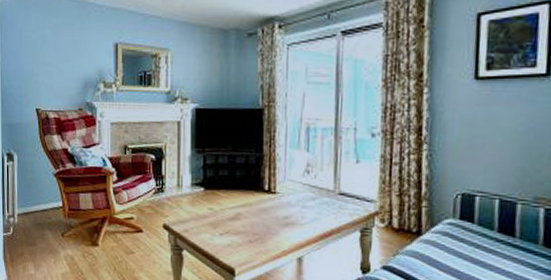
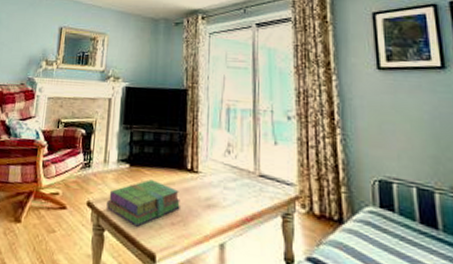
stack of books: none [183,202,258,246] -> present [107,179,180,227]

